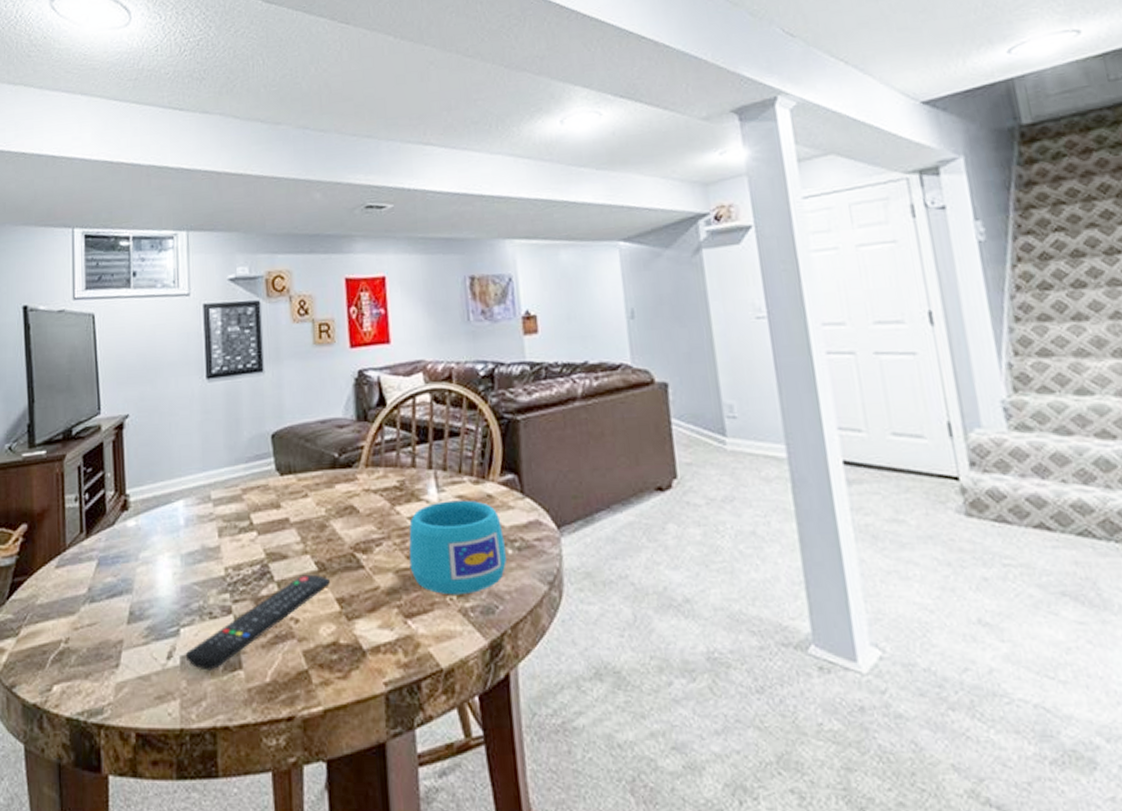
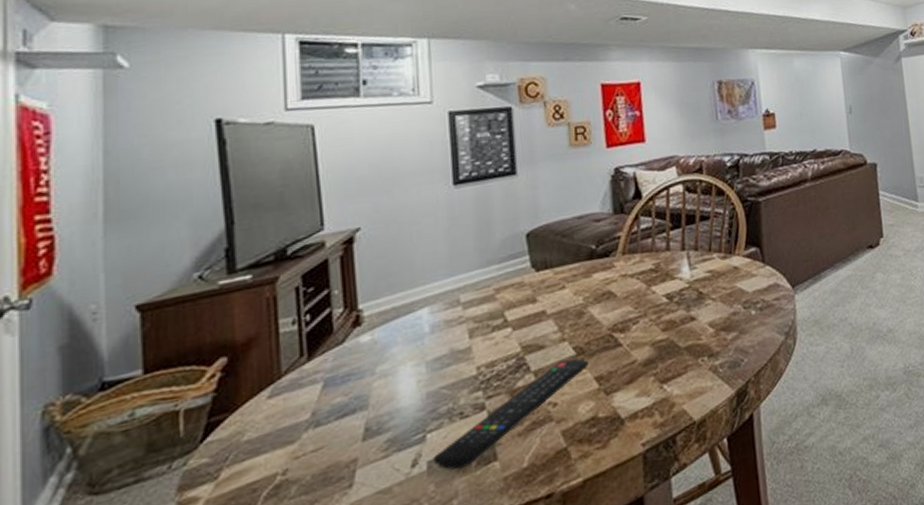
cup: present [408,500,507,595] -> none [664,273,751,358]

